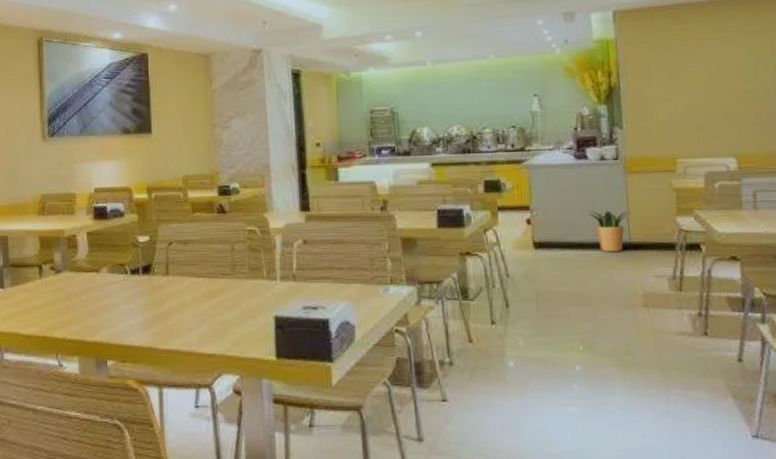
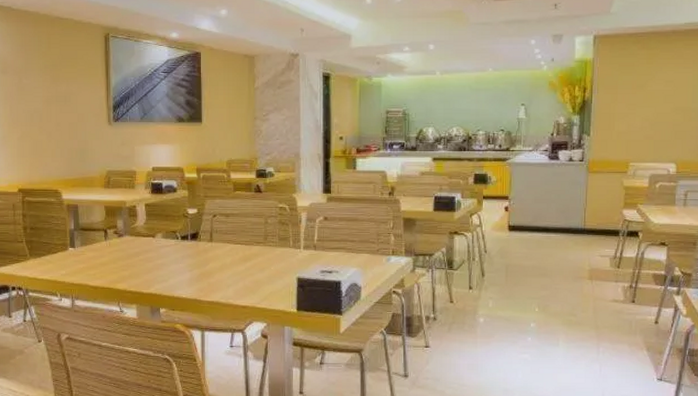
potted plant: present [587,210,632,253] -> none [554,201,589,236]

